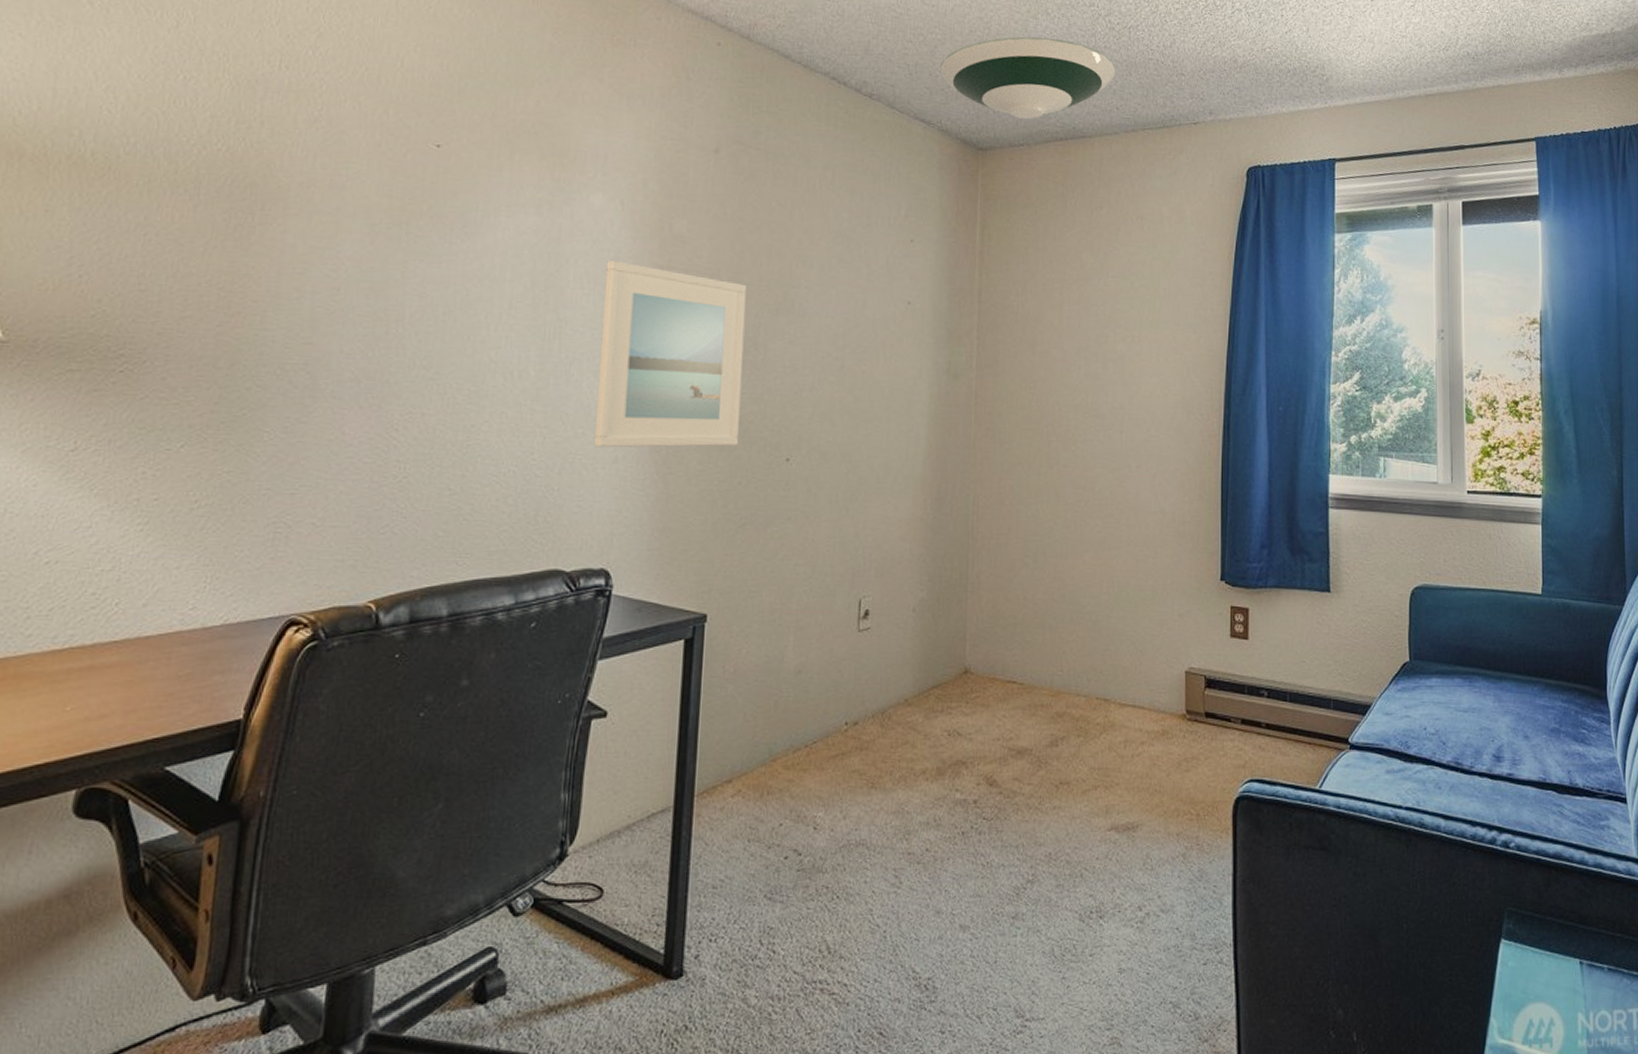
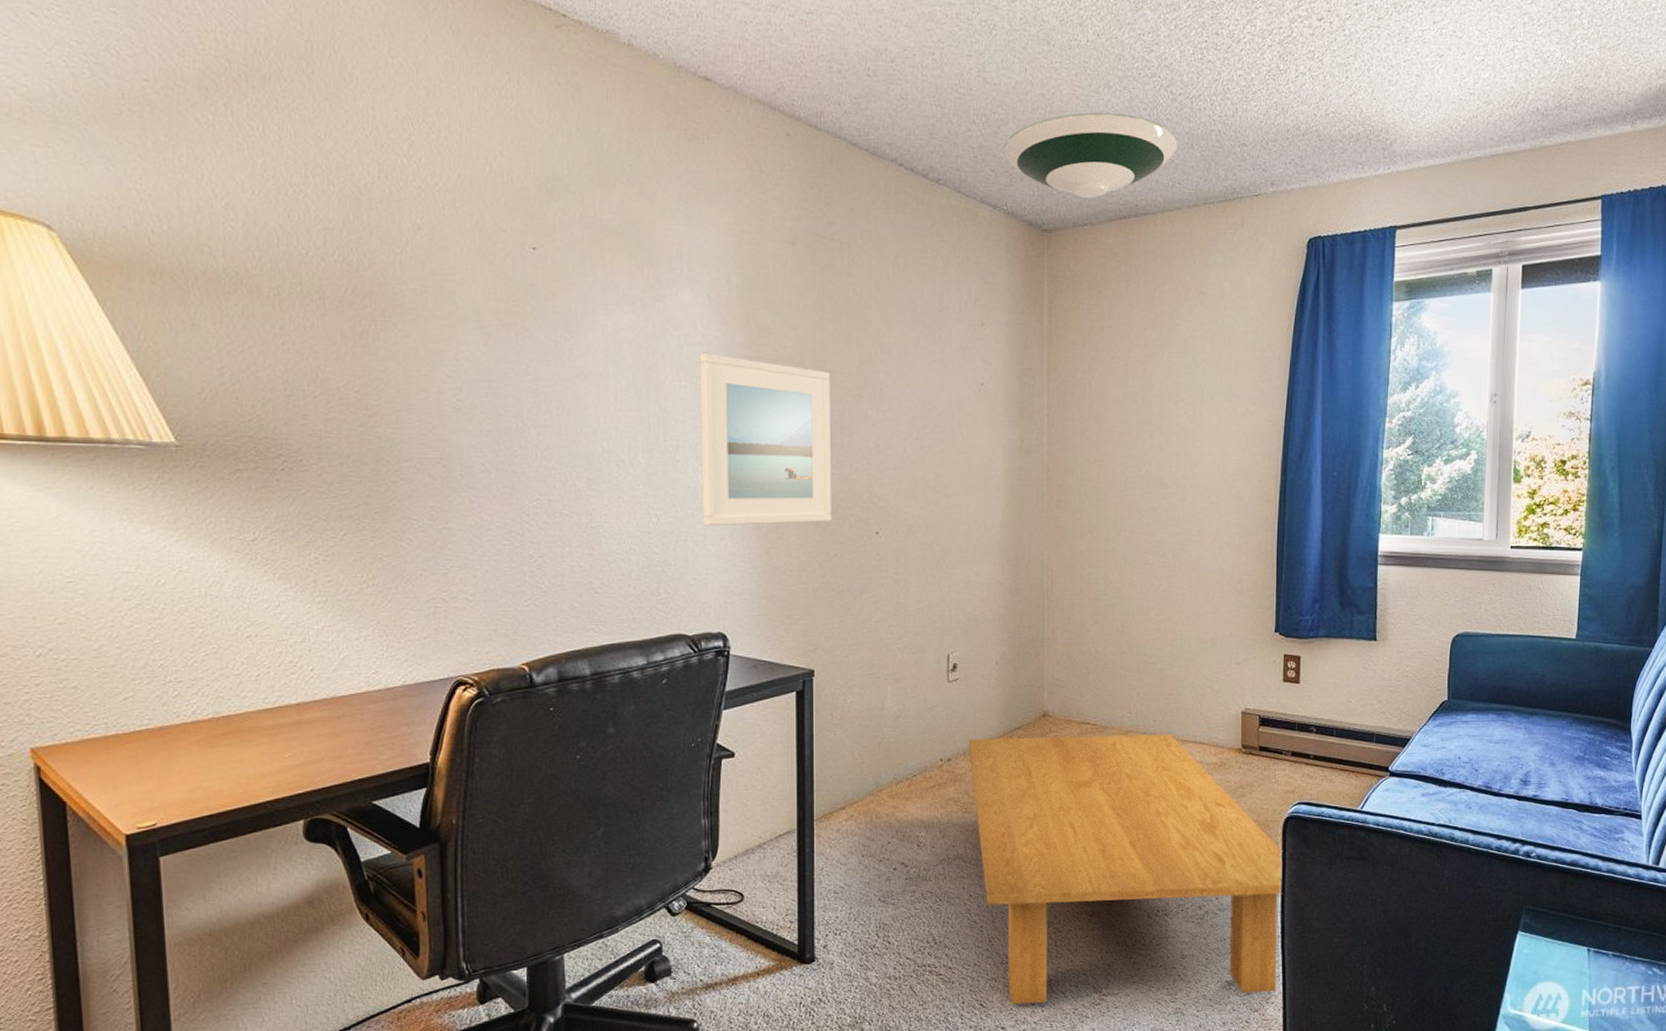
coffee table: none [878,696,1234,1034] -> present [969,734,1283,1005]

